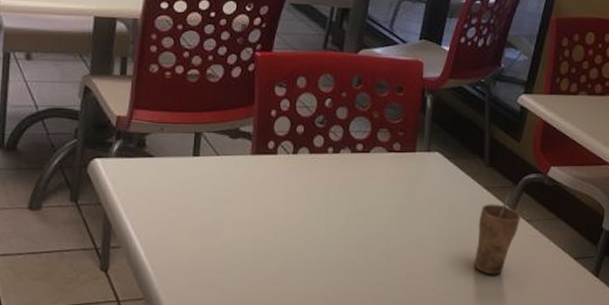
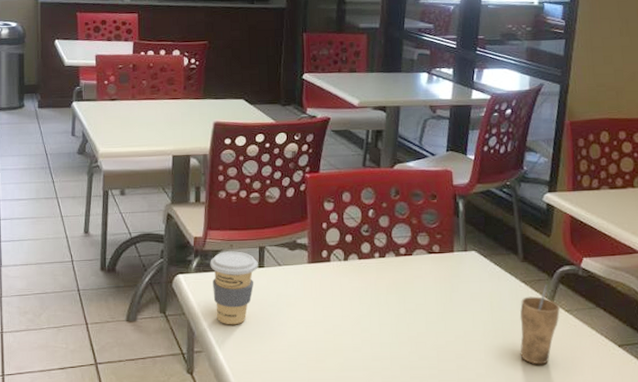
coffee cup: none [134,135,193,219] -> present [210,251,258,325]

